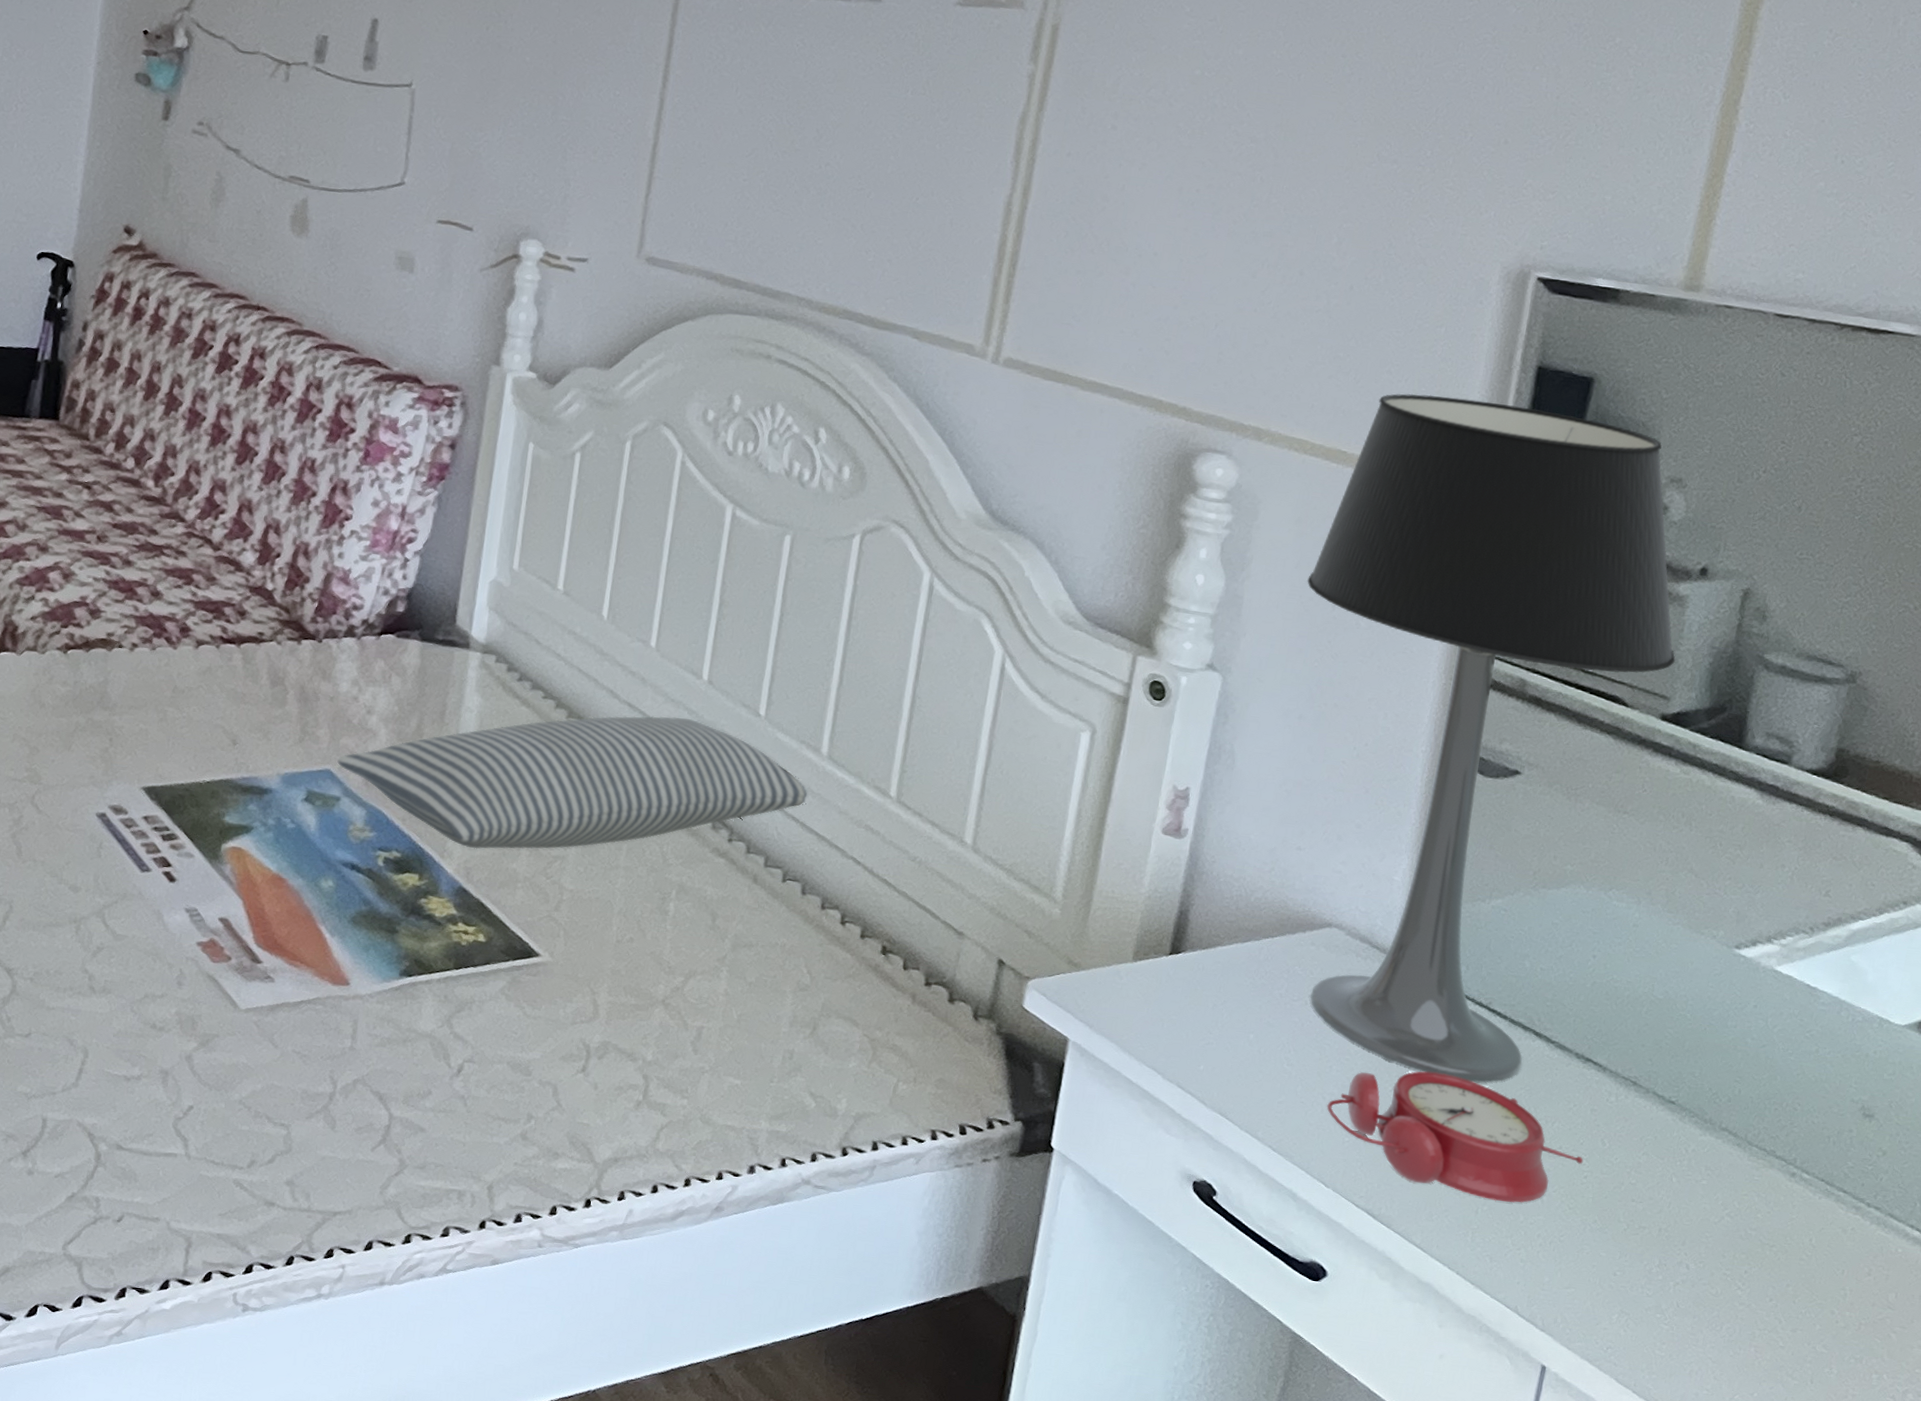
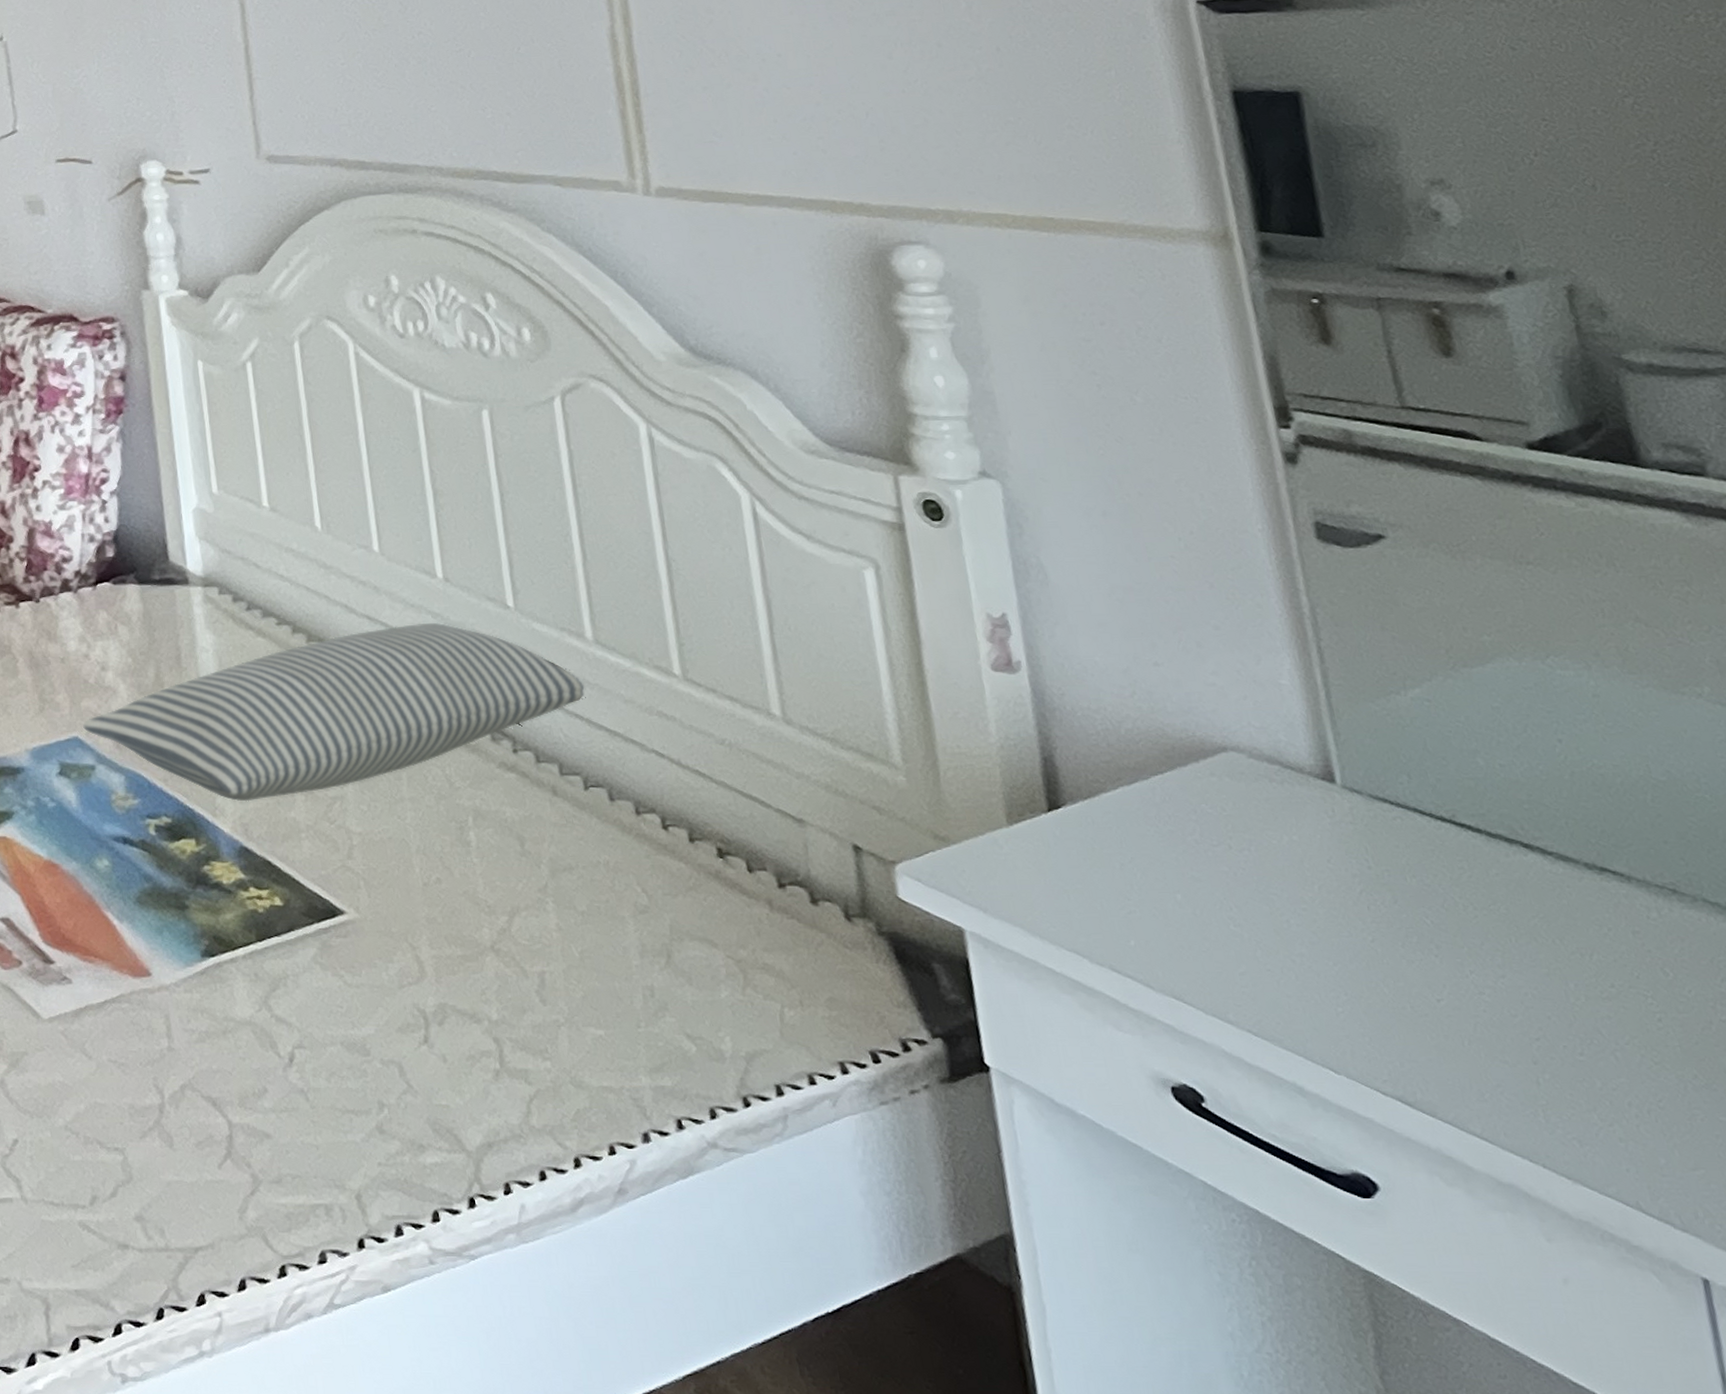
table lamp: present [1307,393,1676,1082] -> none [1058,135,1524,916]
alarm clock: present [1326,1071,1584,1203] -> none [1300,911,1649,1065]

